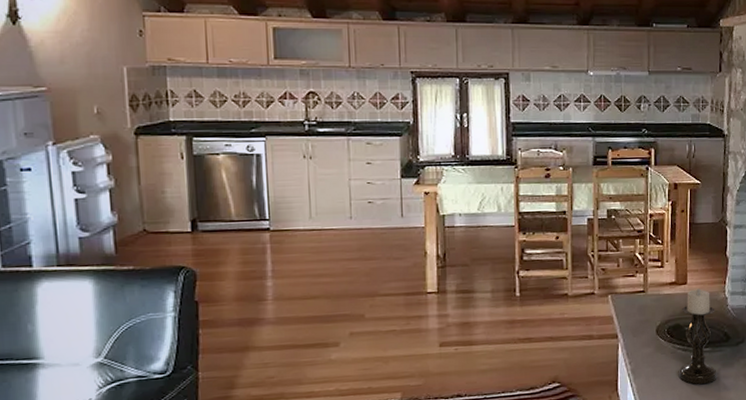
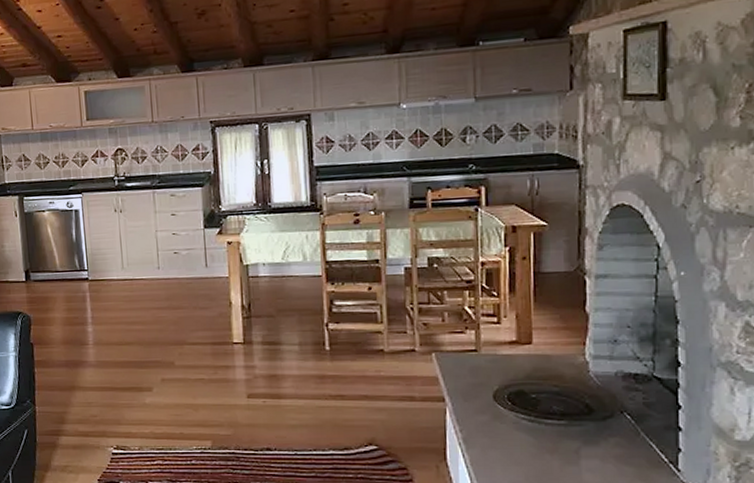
candle holder: present [678,289,717,384] -> none [523,350,577,462]

